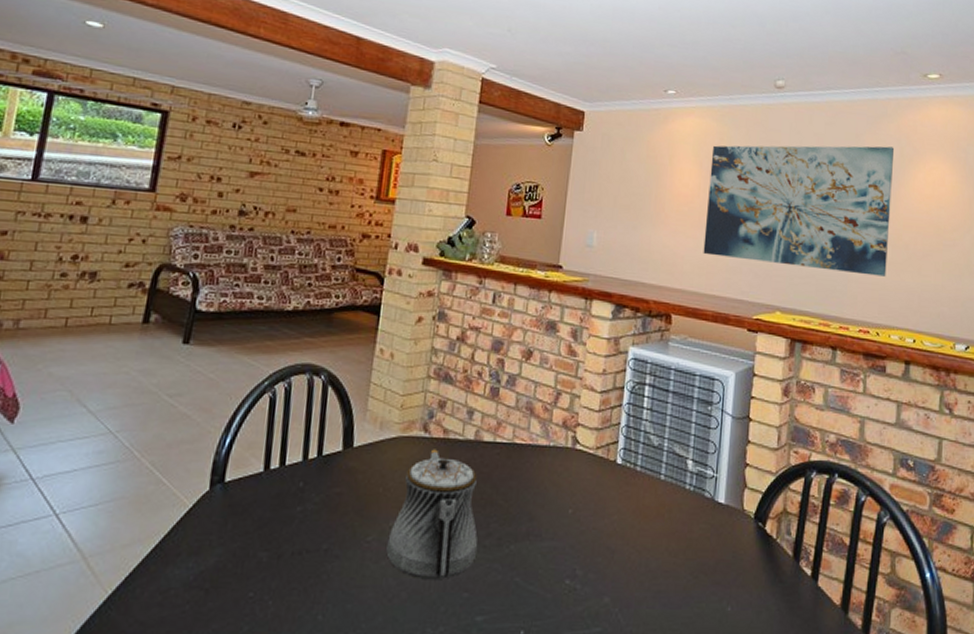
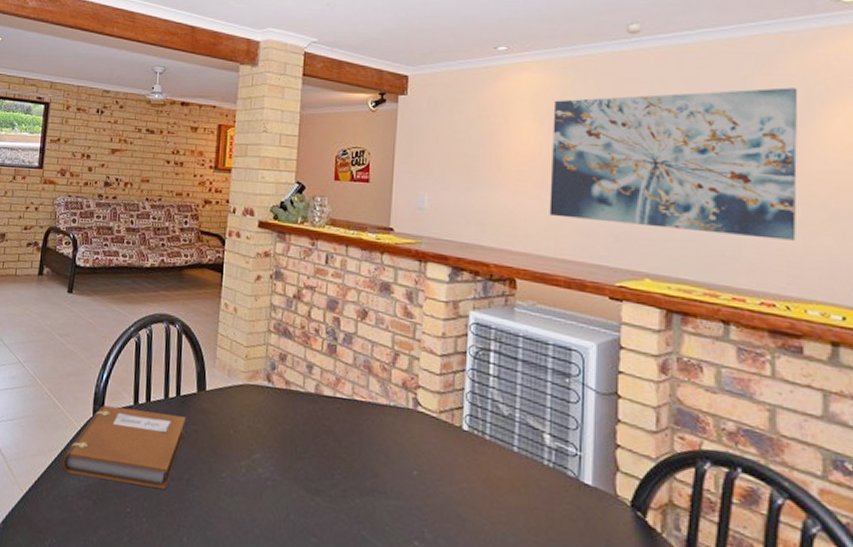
notebook: none [164,475,328,564] -> present [62,405,186,489]
teapot: present [386,449,478,579] -> none [239,398,324,522]

